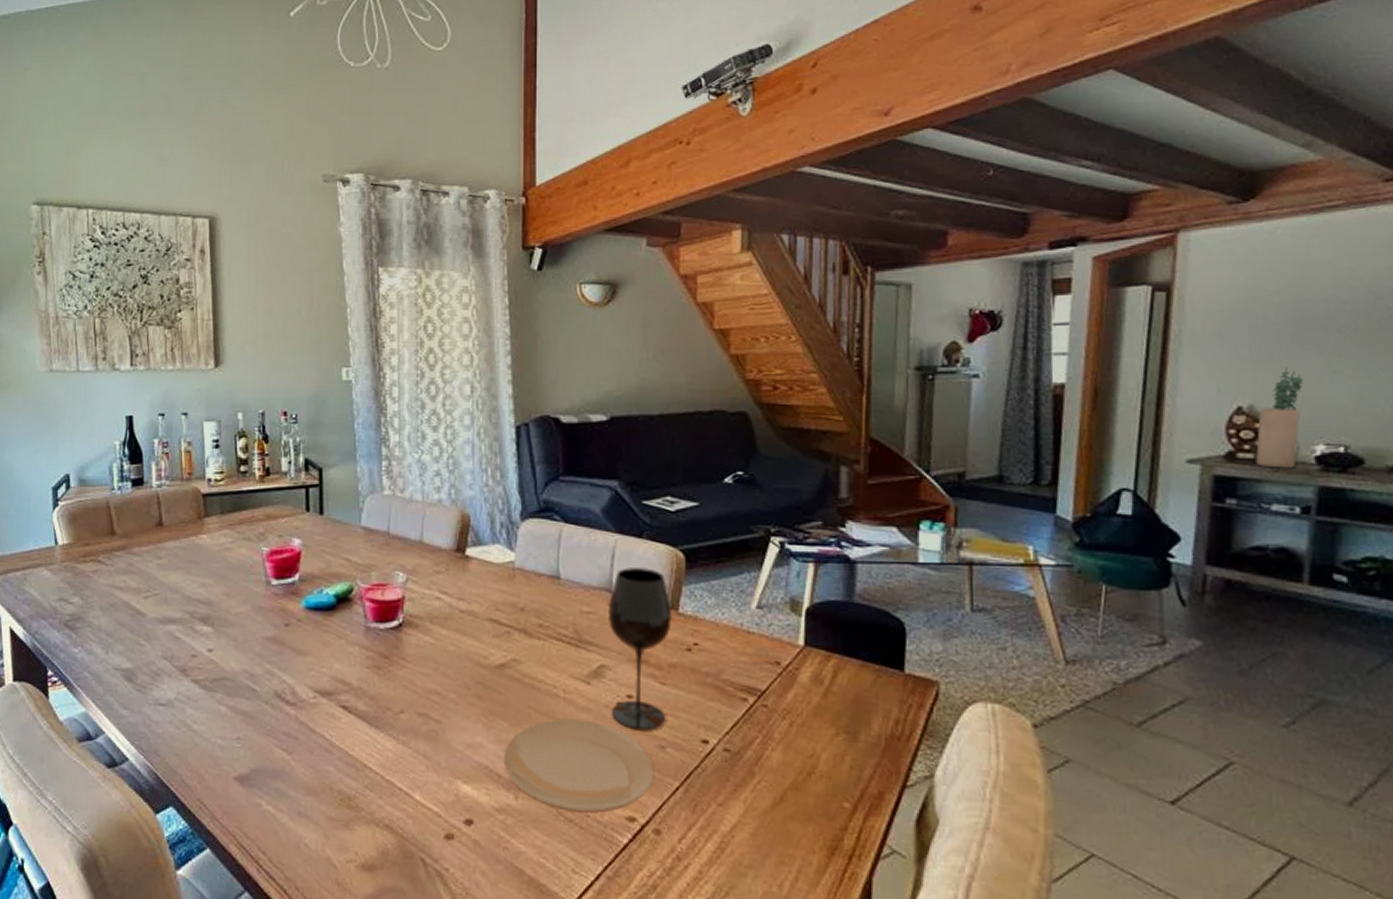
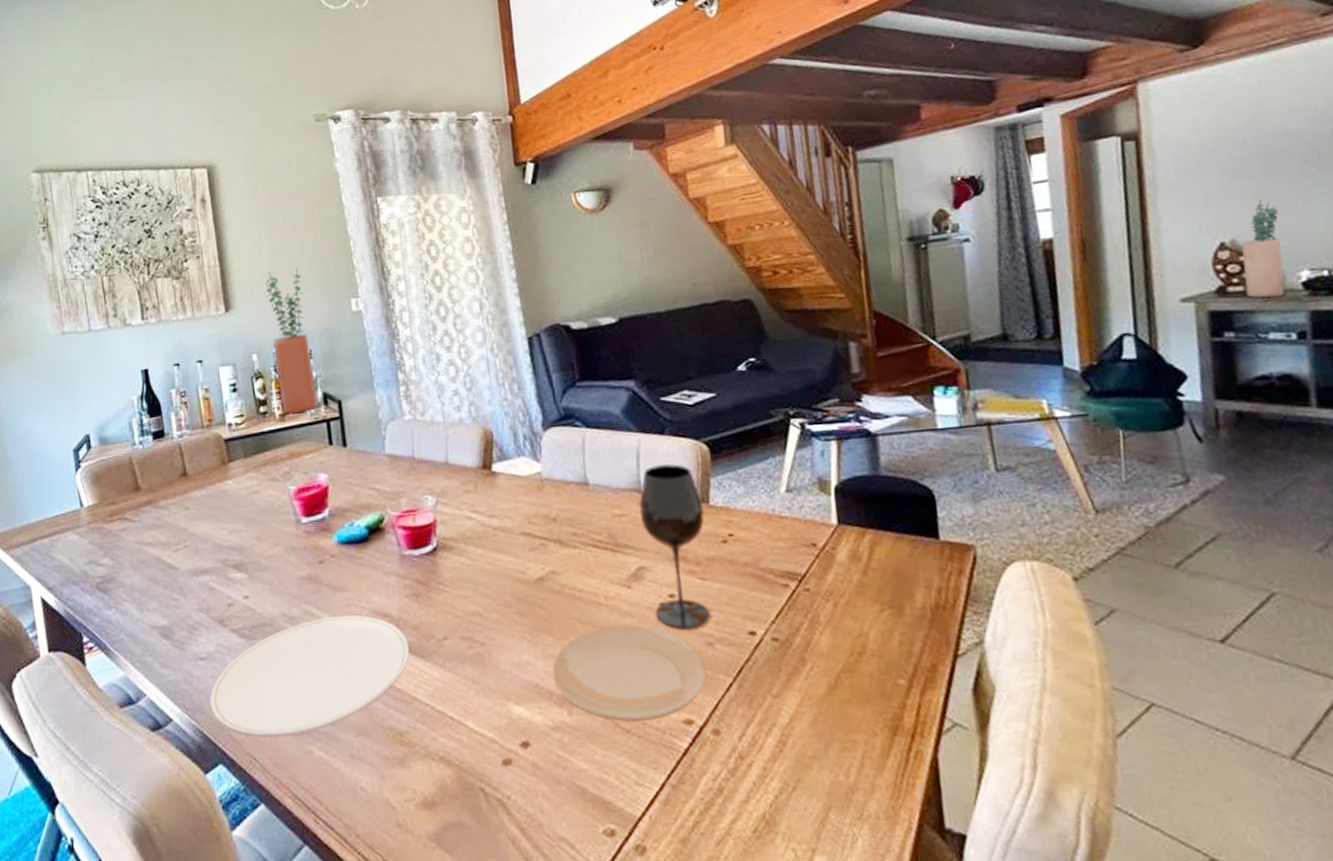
plate: none [166,678,365,788] -> present [210,614,409,737]
vase: none [257,330,299,477] -> present [266,267,318,415]

